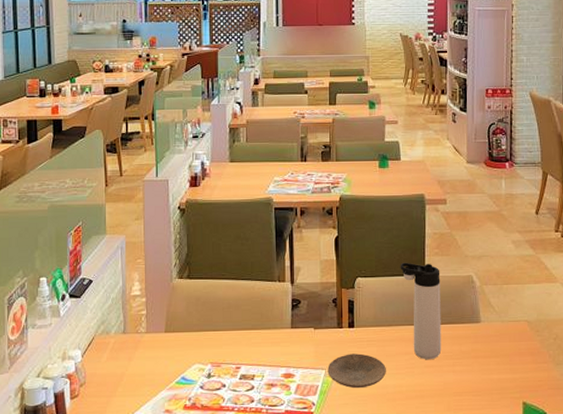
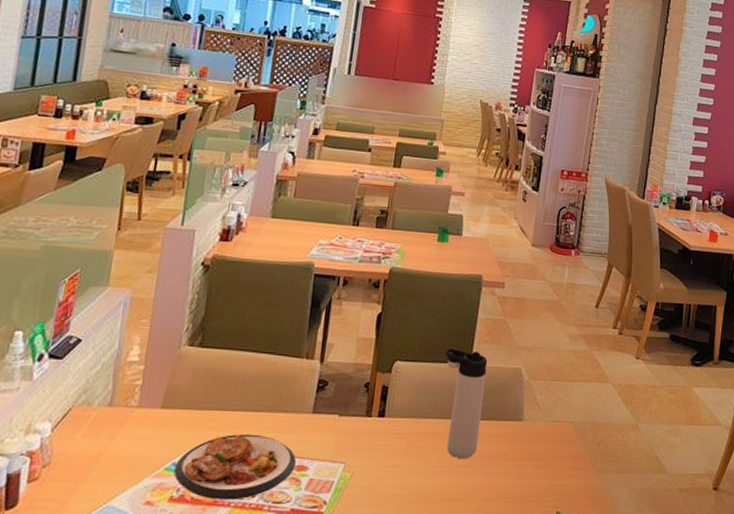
plate: none [184,349,283,406] -> present [174,434,296,500]
plate: present [327,353,386,389] -> none [347,447,414,488]

